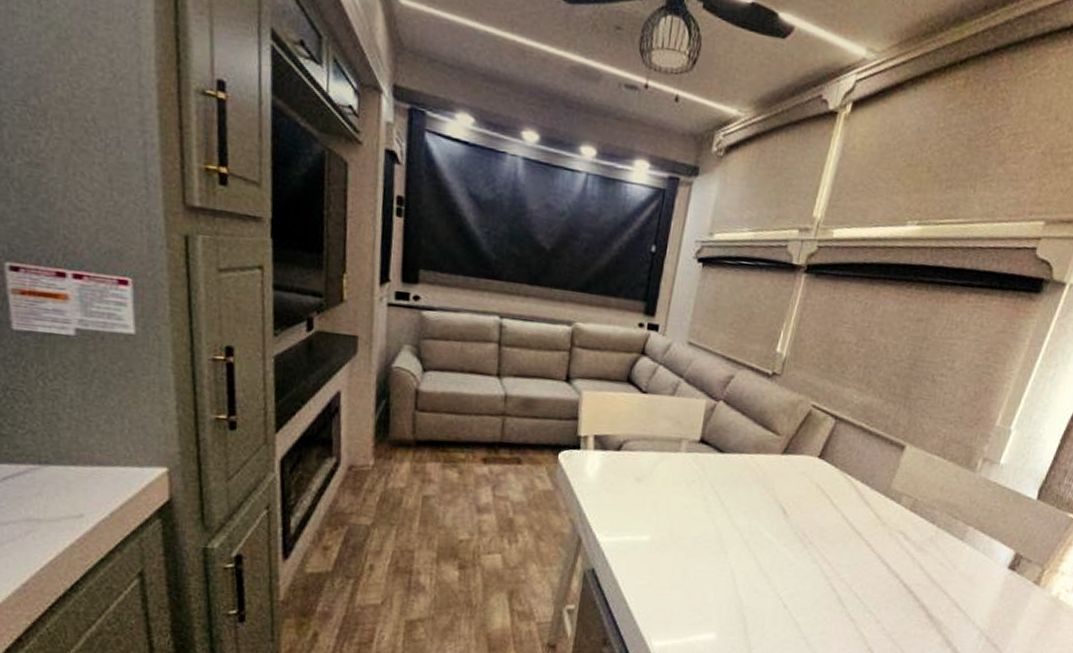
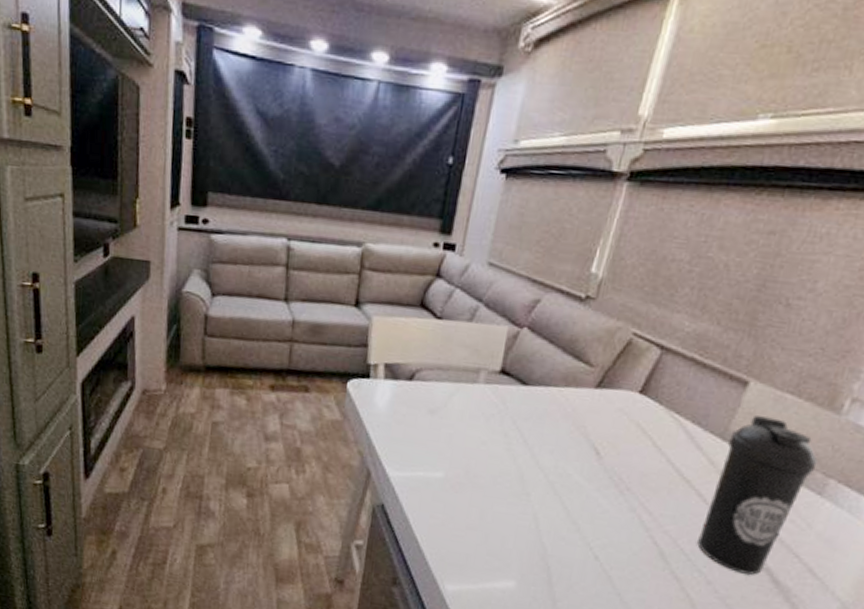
water bottle: none [868,475,959,613] -> present [697,415,818,576]

